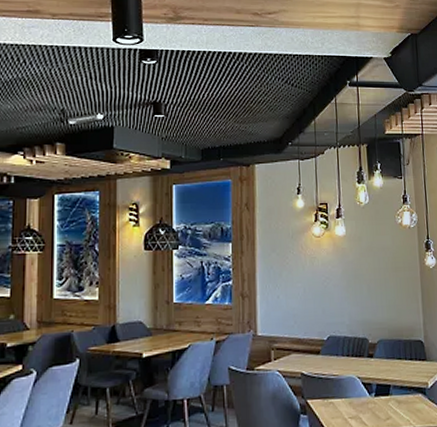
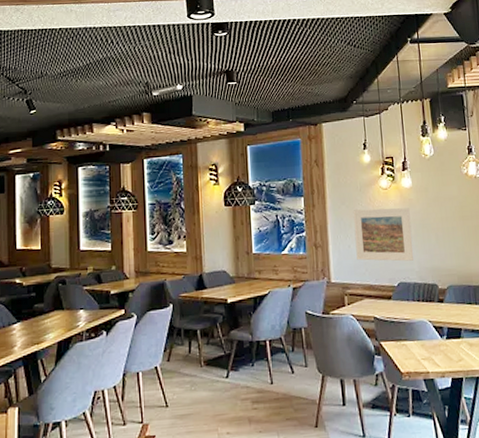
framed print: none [283,257,345,314] -> present [353,208,414,262]

